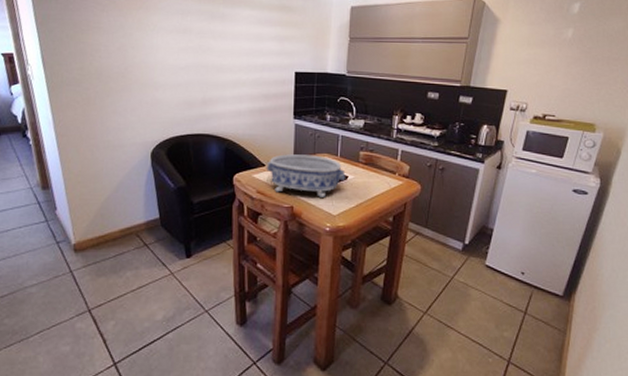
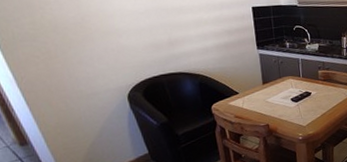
decorative bowl: present [266,154,346,198] -> none [239,78,310,115]

